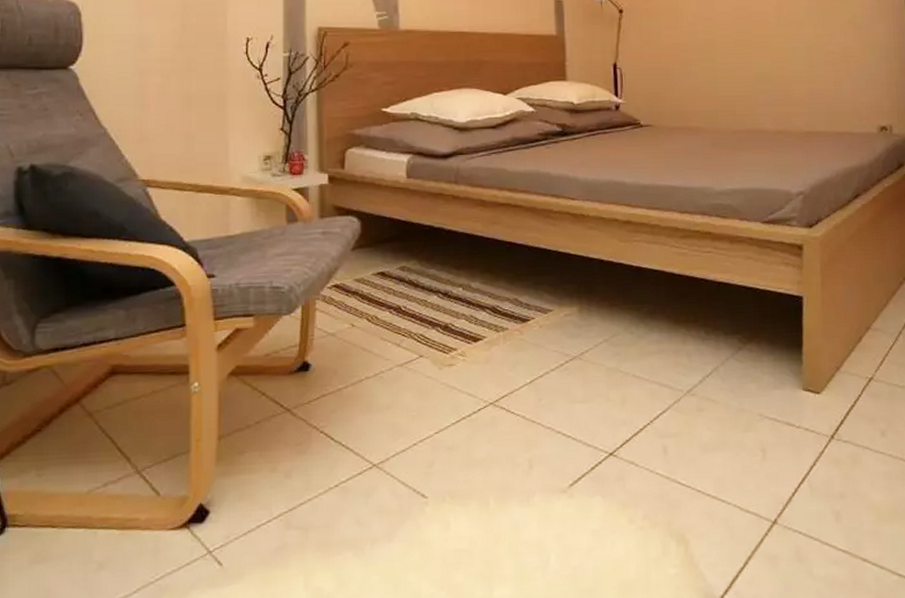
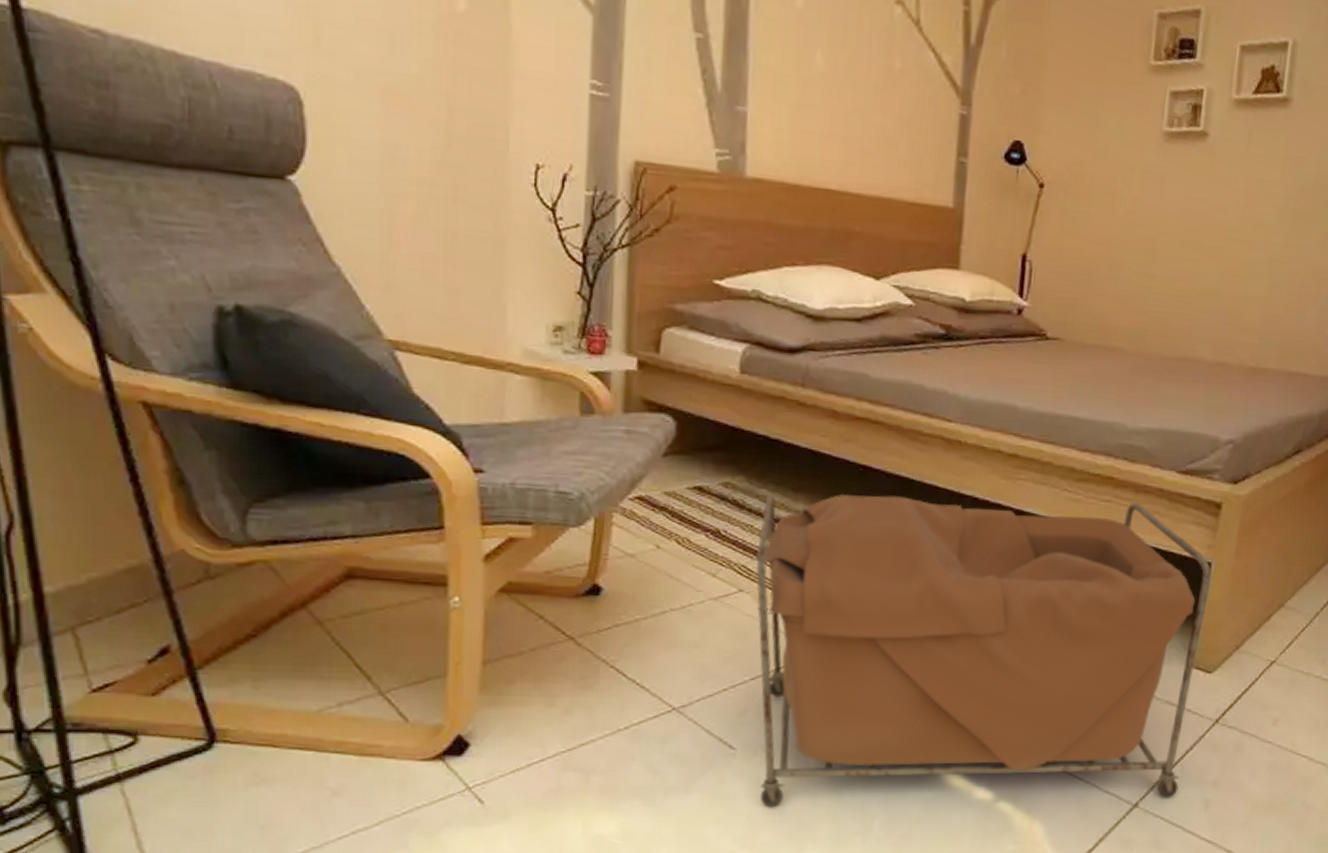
laundry basket: none [431,251,810,550] -> present [755,493,1212,808]

